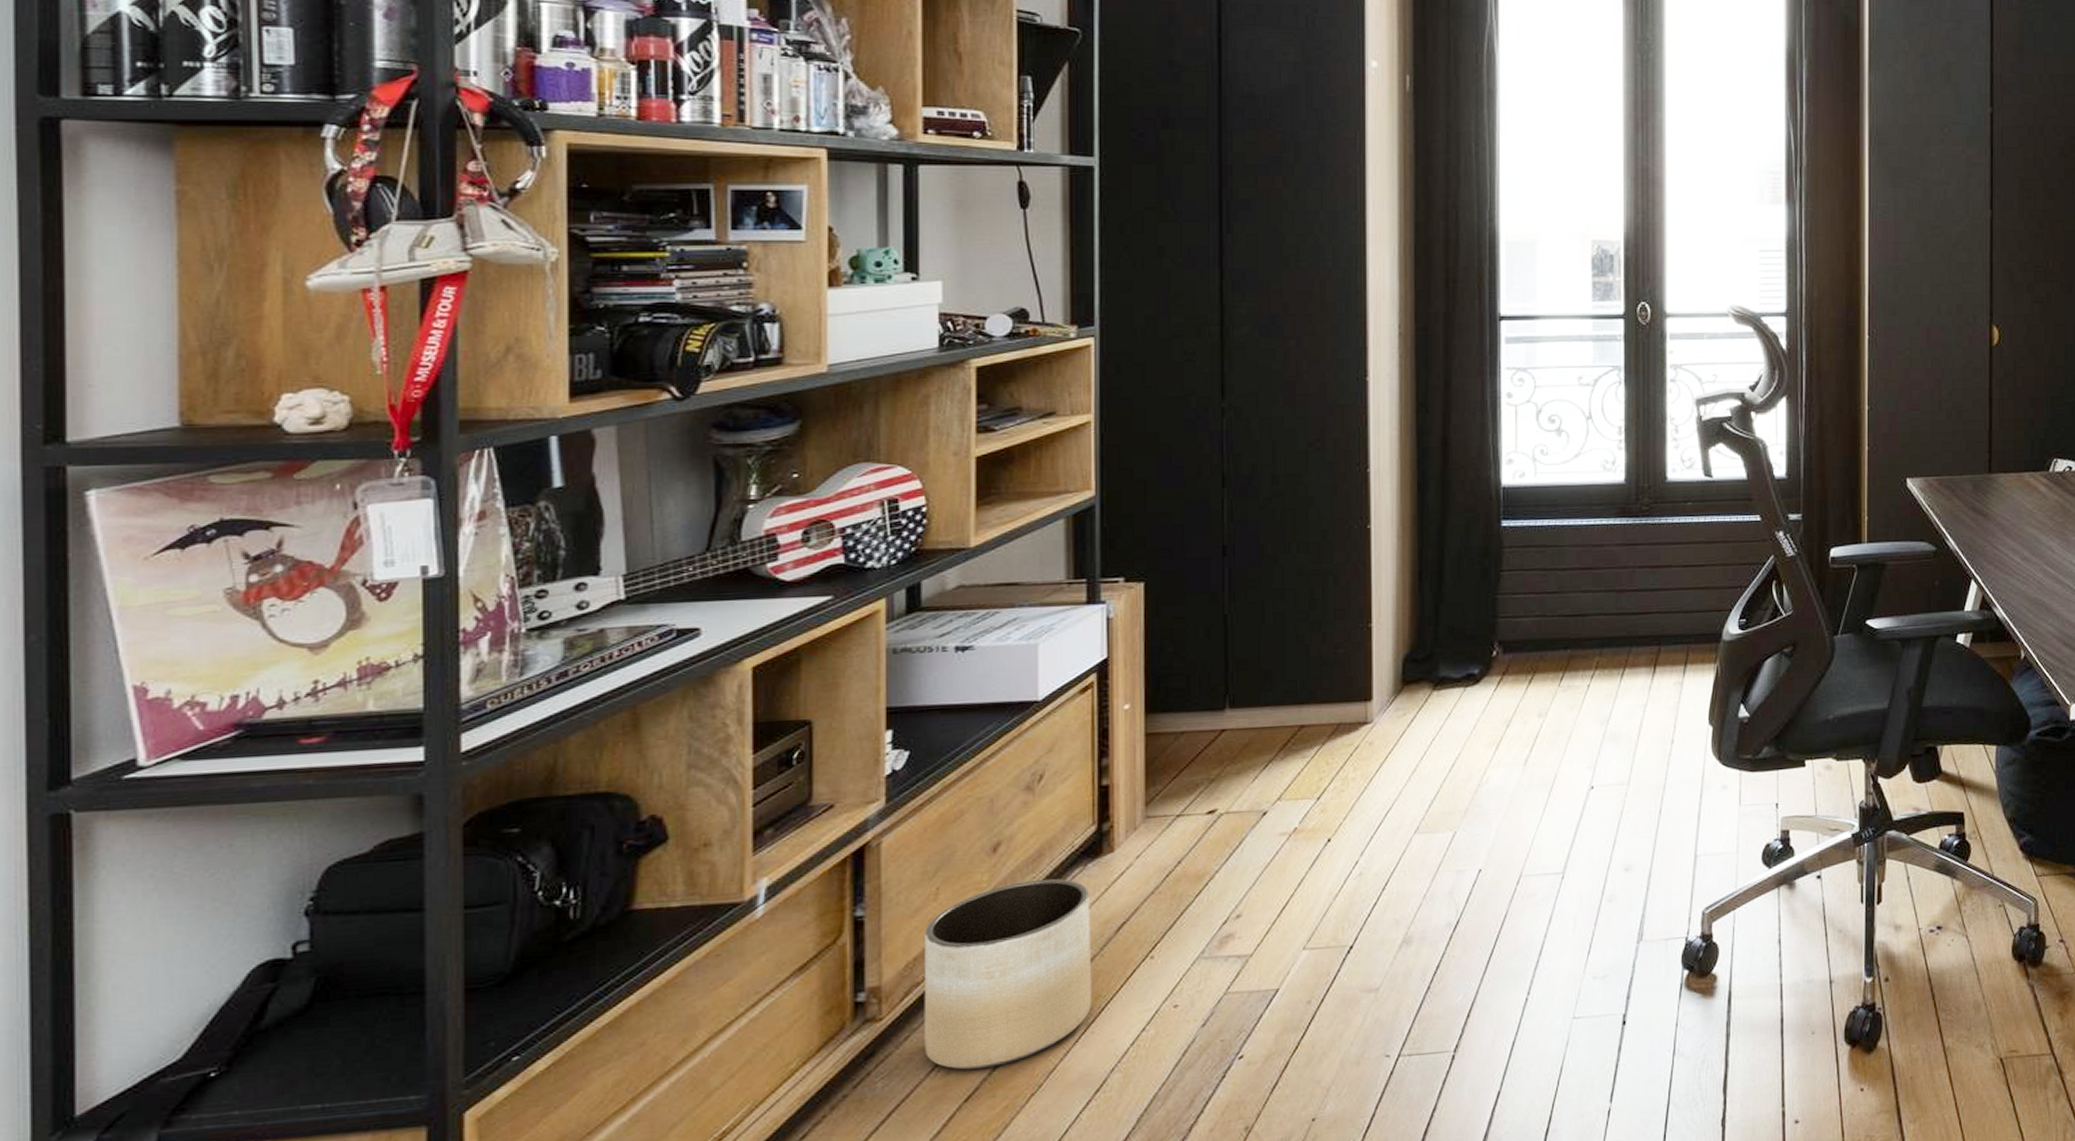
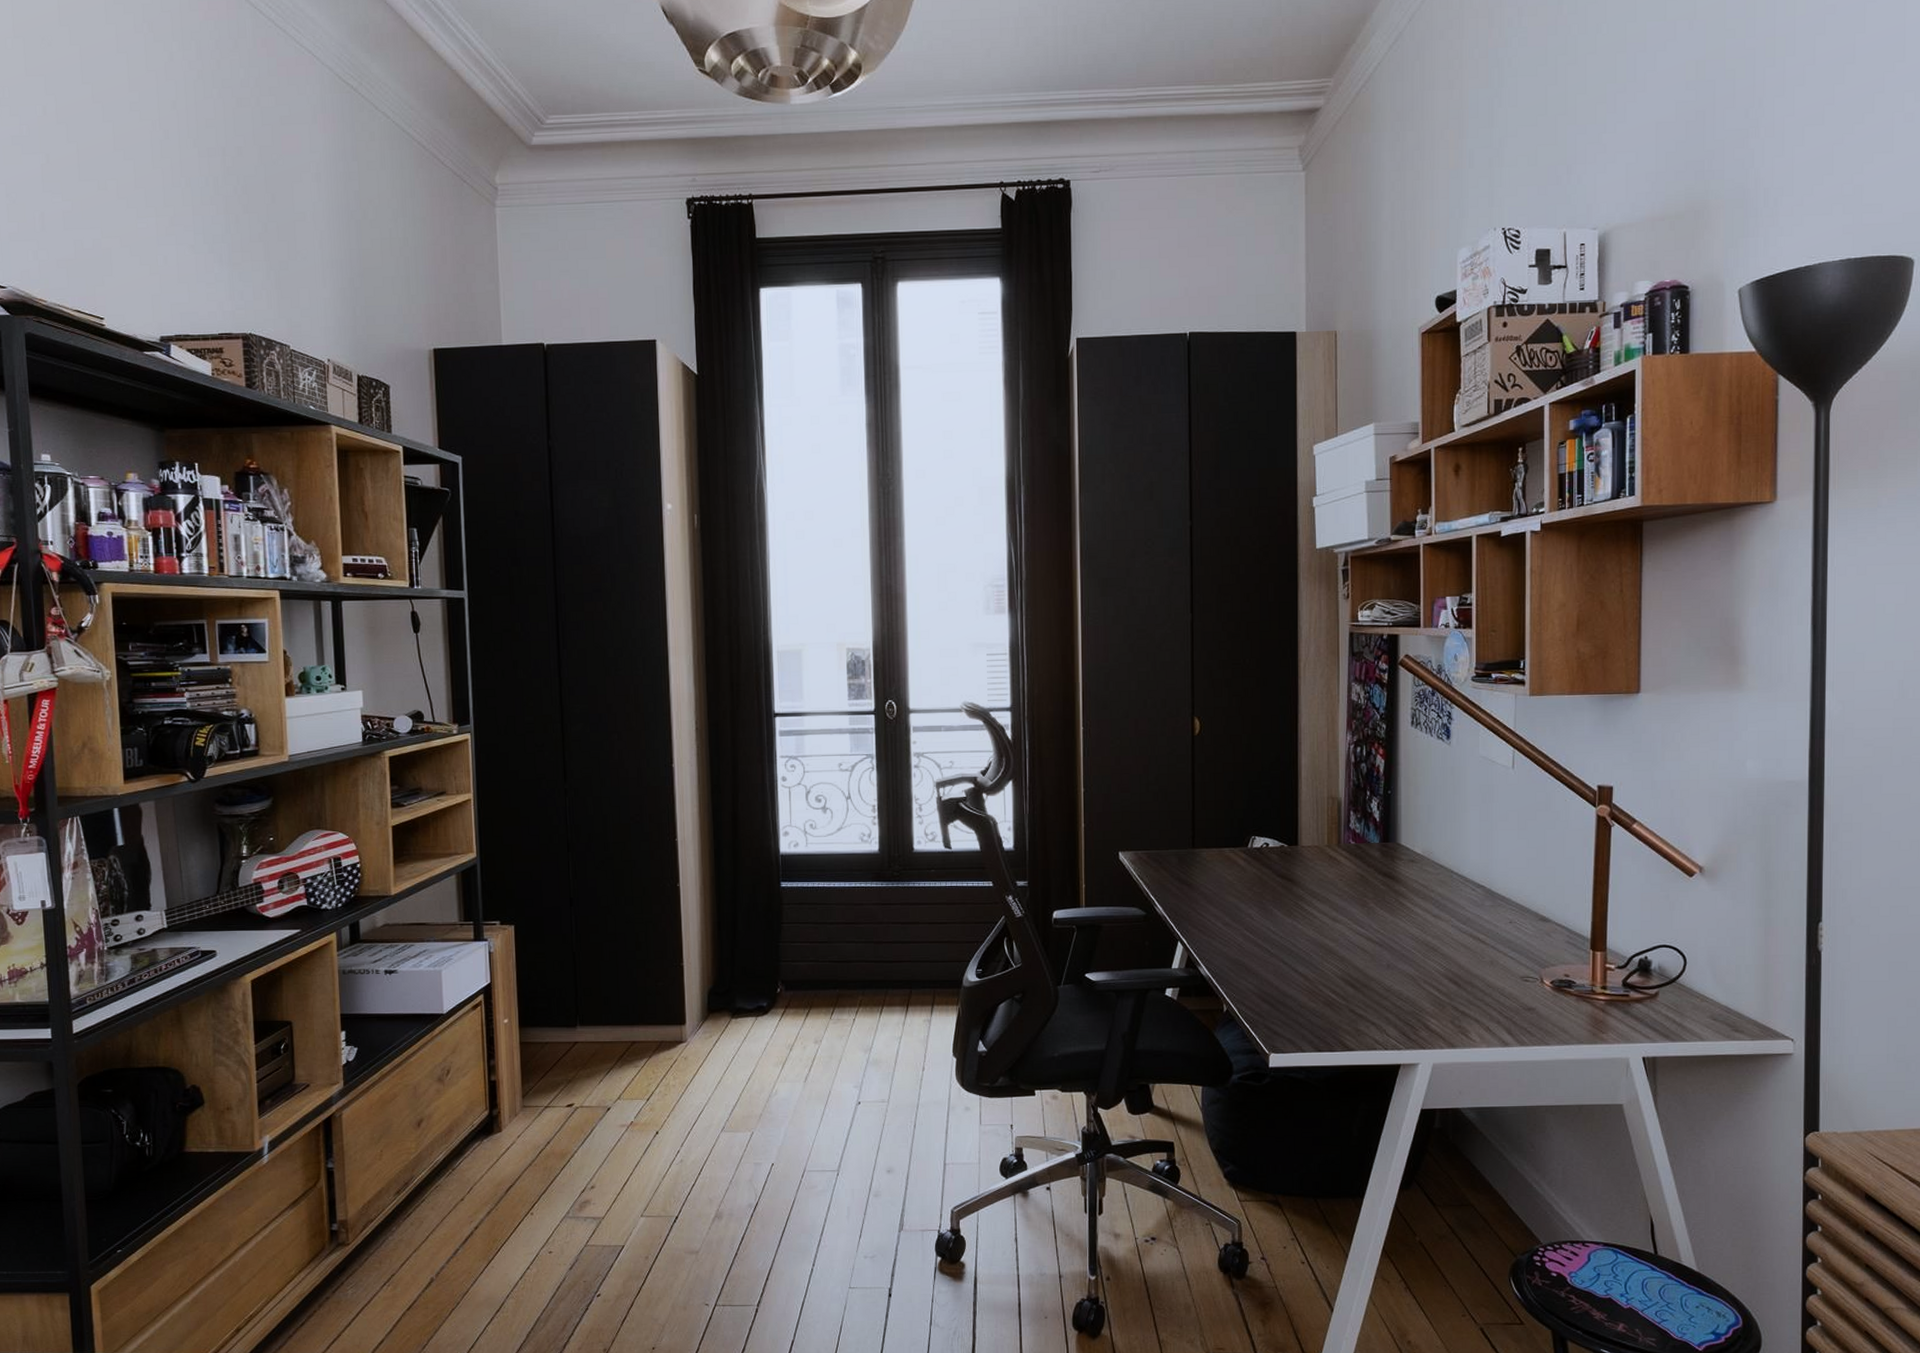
planter: present [924,879,1092,1070] -> none [374,1149,491,1287]

